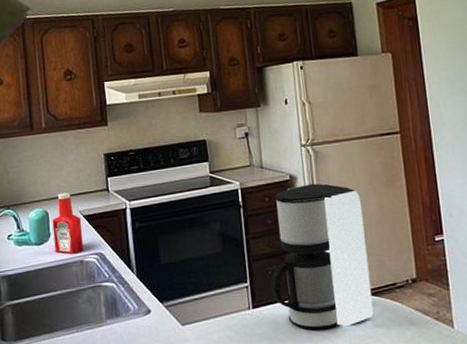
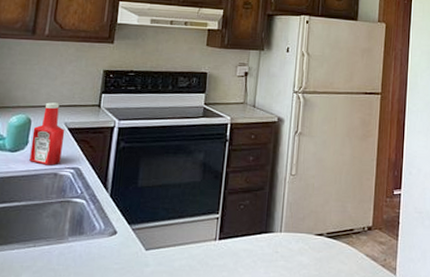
coffee maker: present [270,183,374,331] -> none [239,128,337,266]

